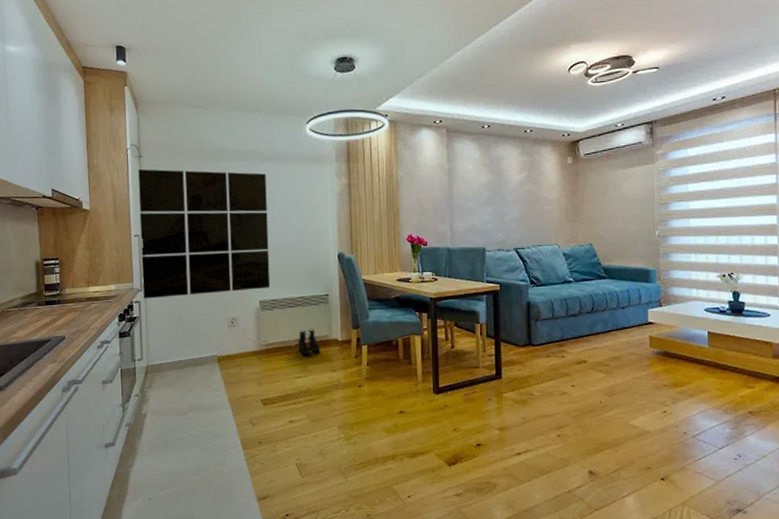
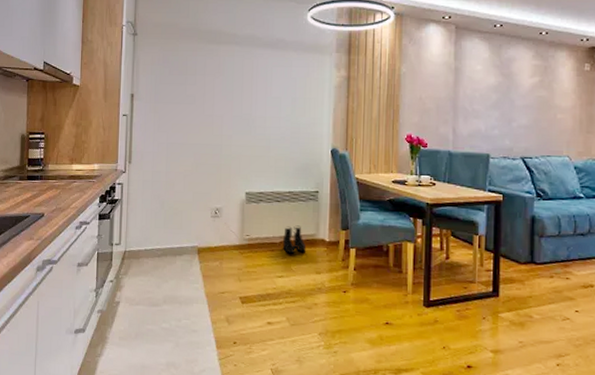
wall art: present [138,169,271,299] -> none [126,48,262,182]

